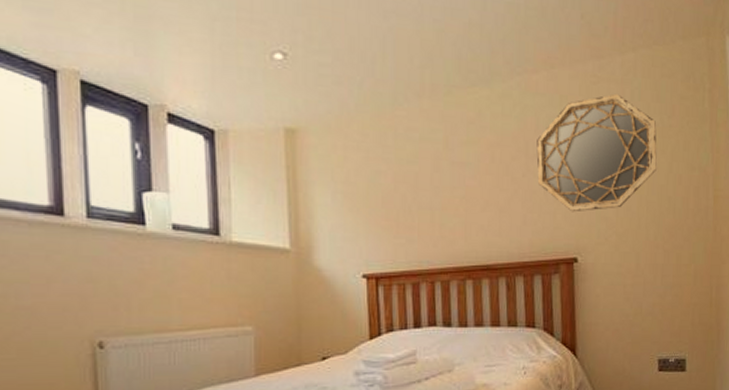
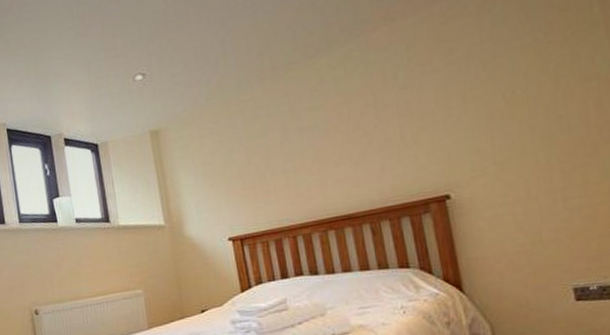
home mirror: present [536,93,657,213] -> none [385,26,537,152]

